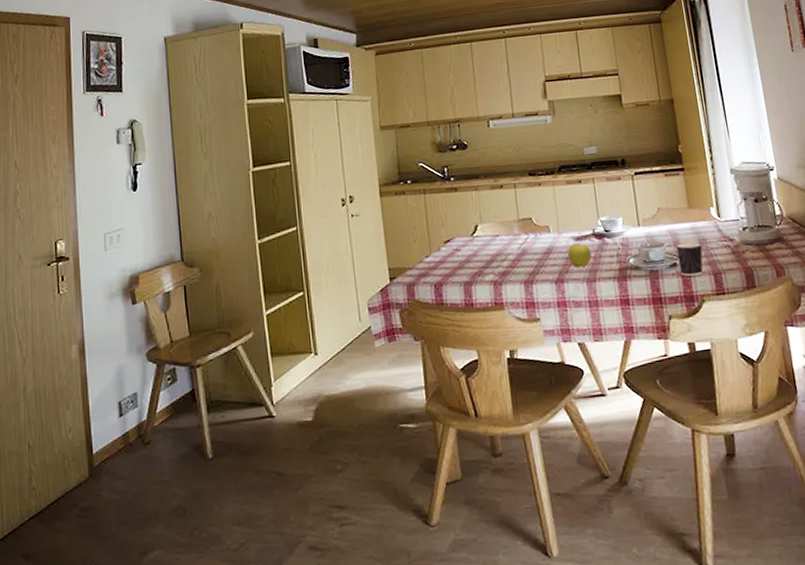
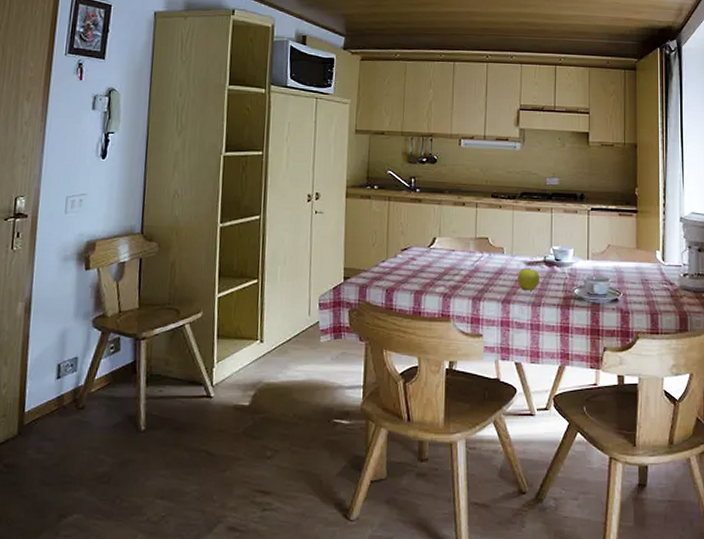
mug: present [676,242,703,277] -> none [620,280,645,314]

